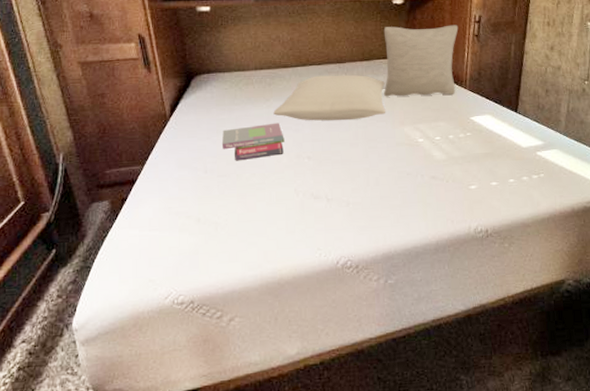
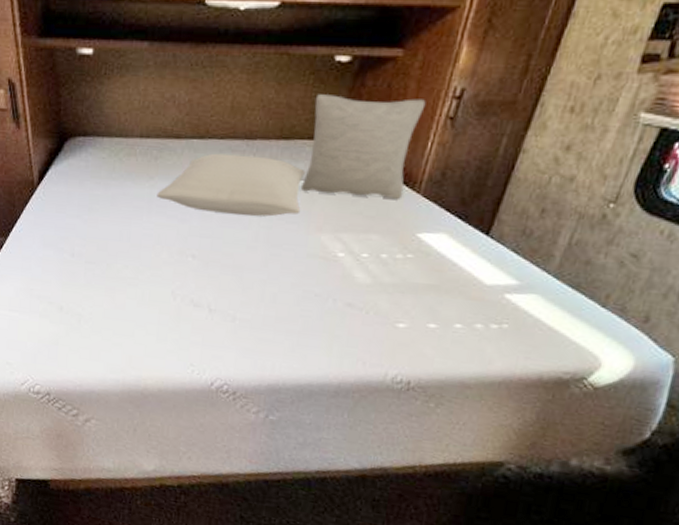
books: present [221,122,285,161] -> none [92,207,167,248]

